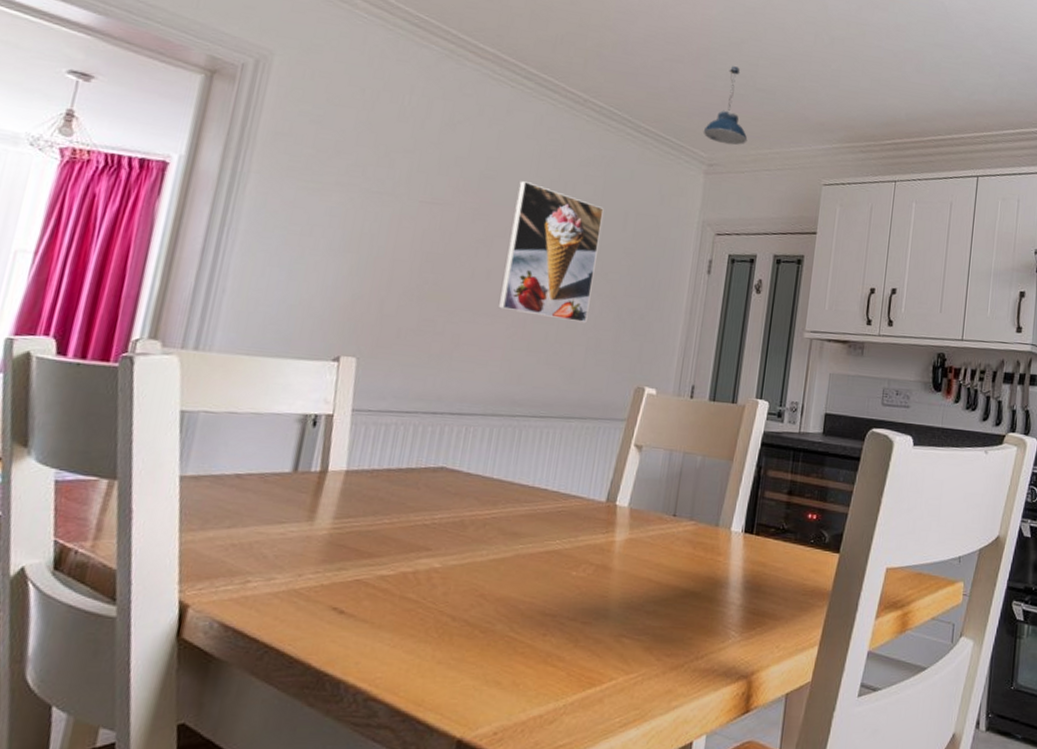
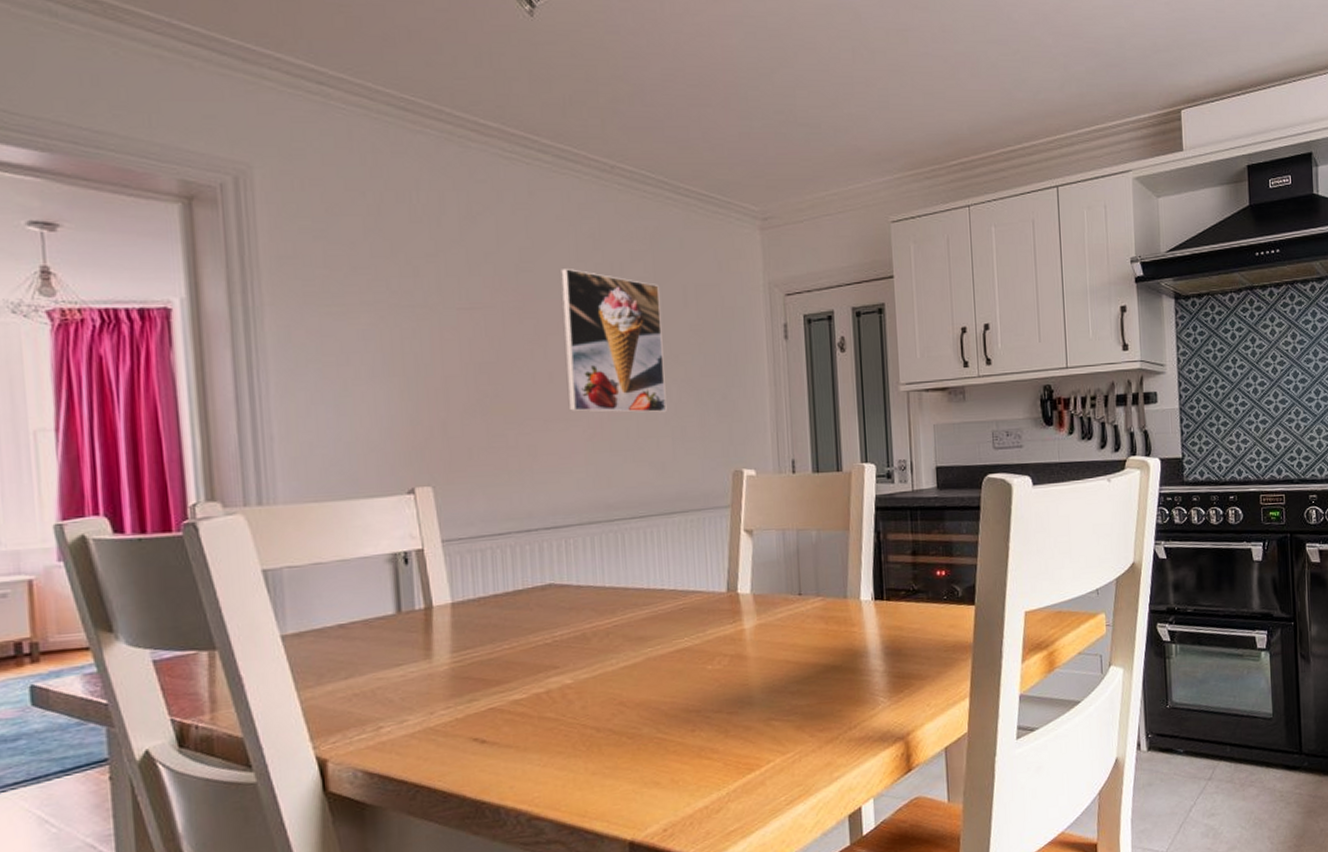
pendant light: present [703,66,748,145] -> none [749,102,800,193]

